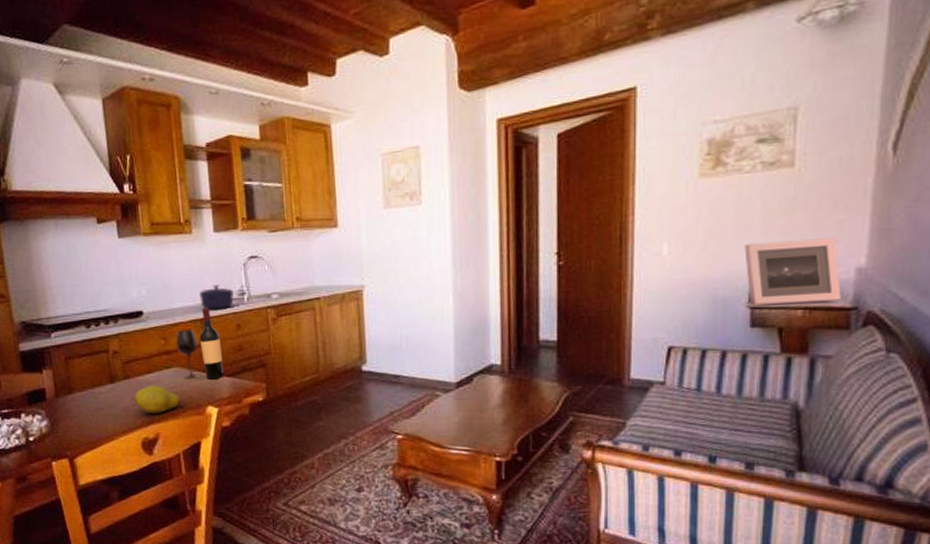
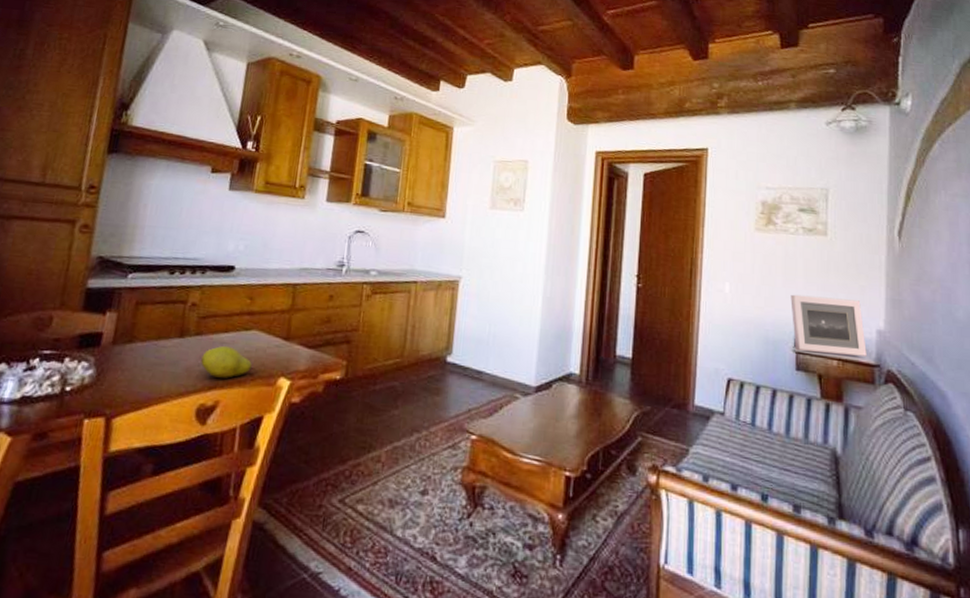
wine glass: present [176,329,201,381] -> none [260,291,286,347]
cooking pot: present [199,285,234,311] -> none [297,252,333,278]
wine bottle: present [199,308,224,381] -> none [285,273,310,350]

